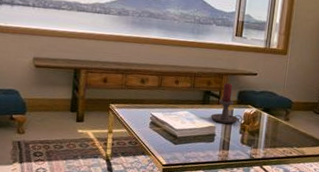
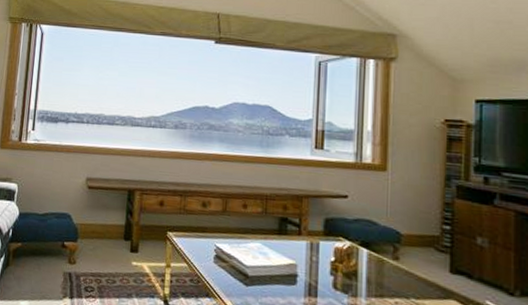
candle holder: present [211,82,244,124] -> none [290,207,334,262]

